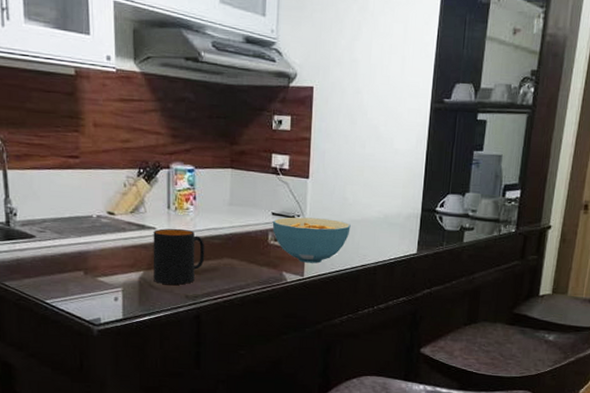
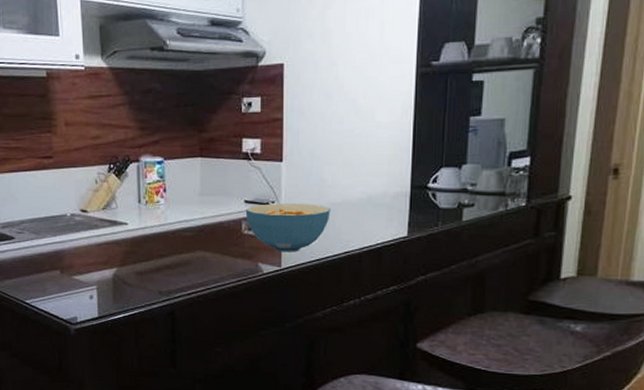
mug: present [153,228,205,285] -> none [125,222,177,280]

